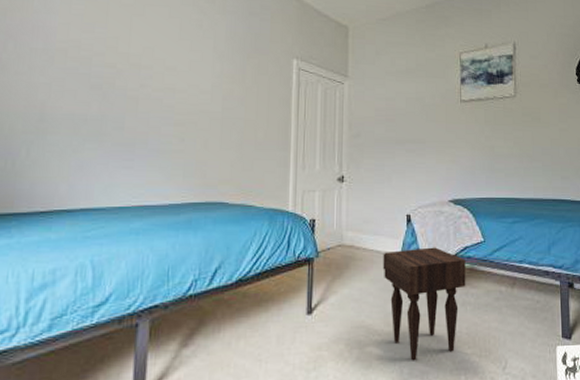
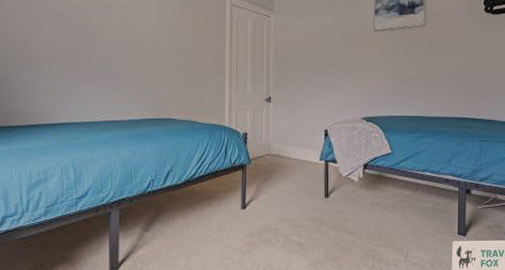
nightstand: present [383,247,466,361] -> none [304,157,375,248]

